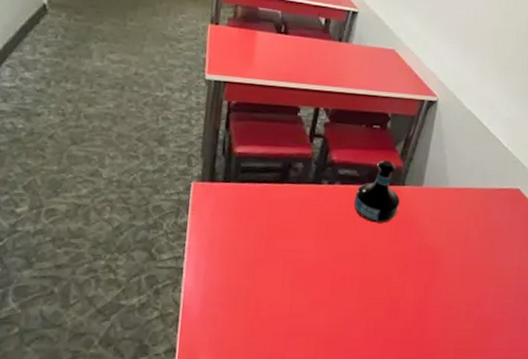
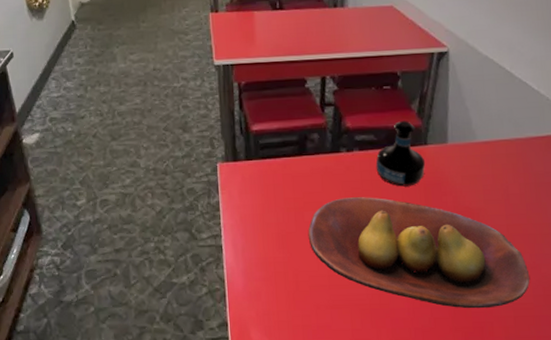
fruit bowl: none [276,229,474,341] -> present [308,197,530,309]

